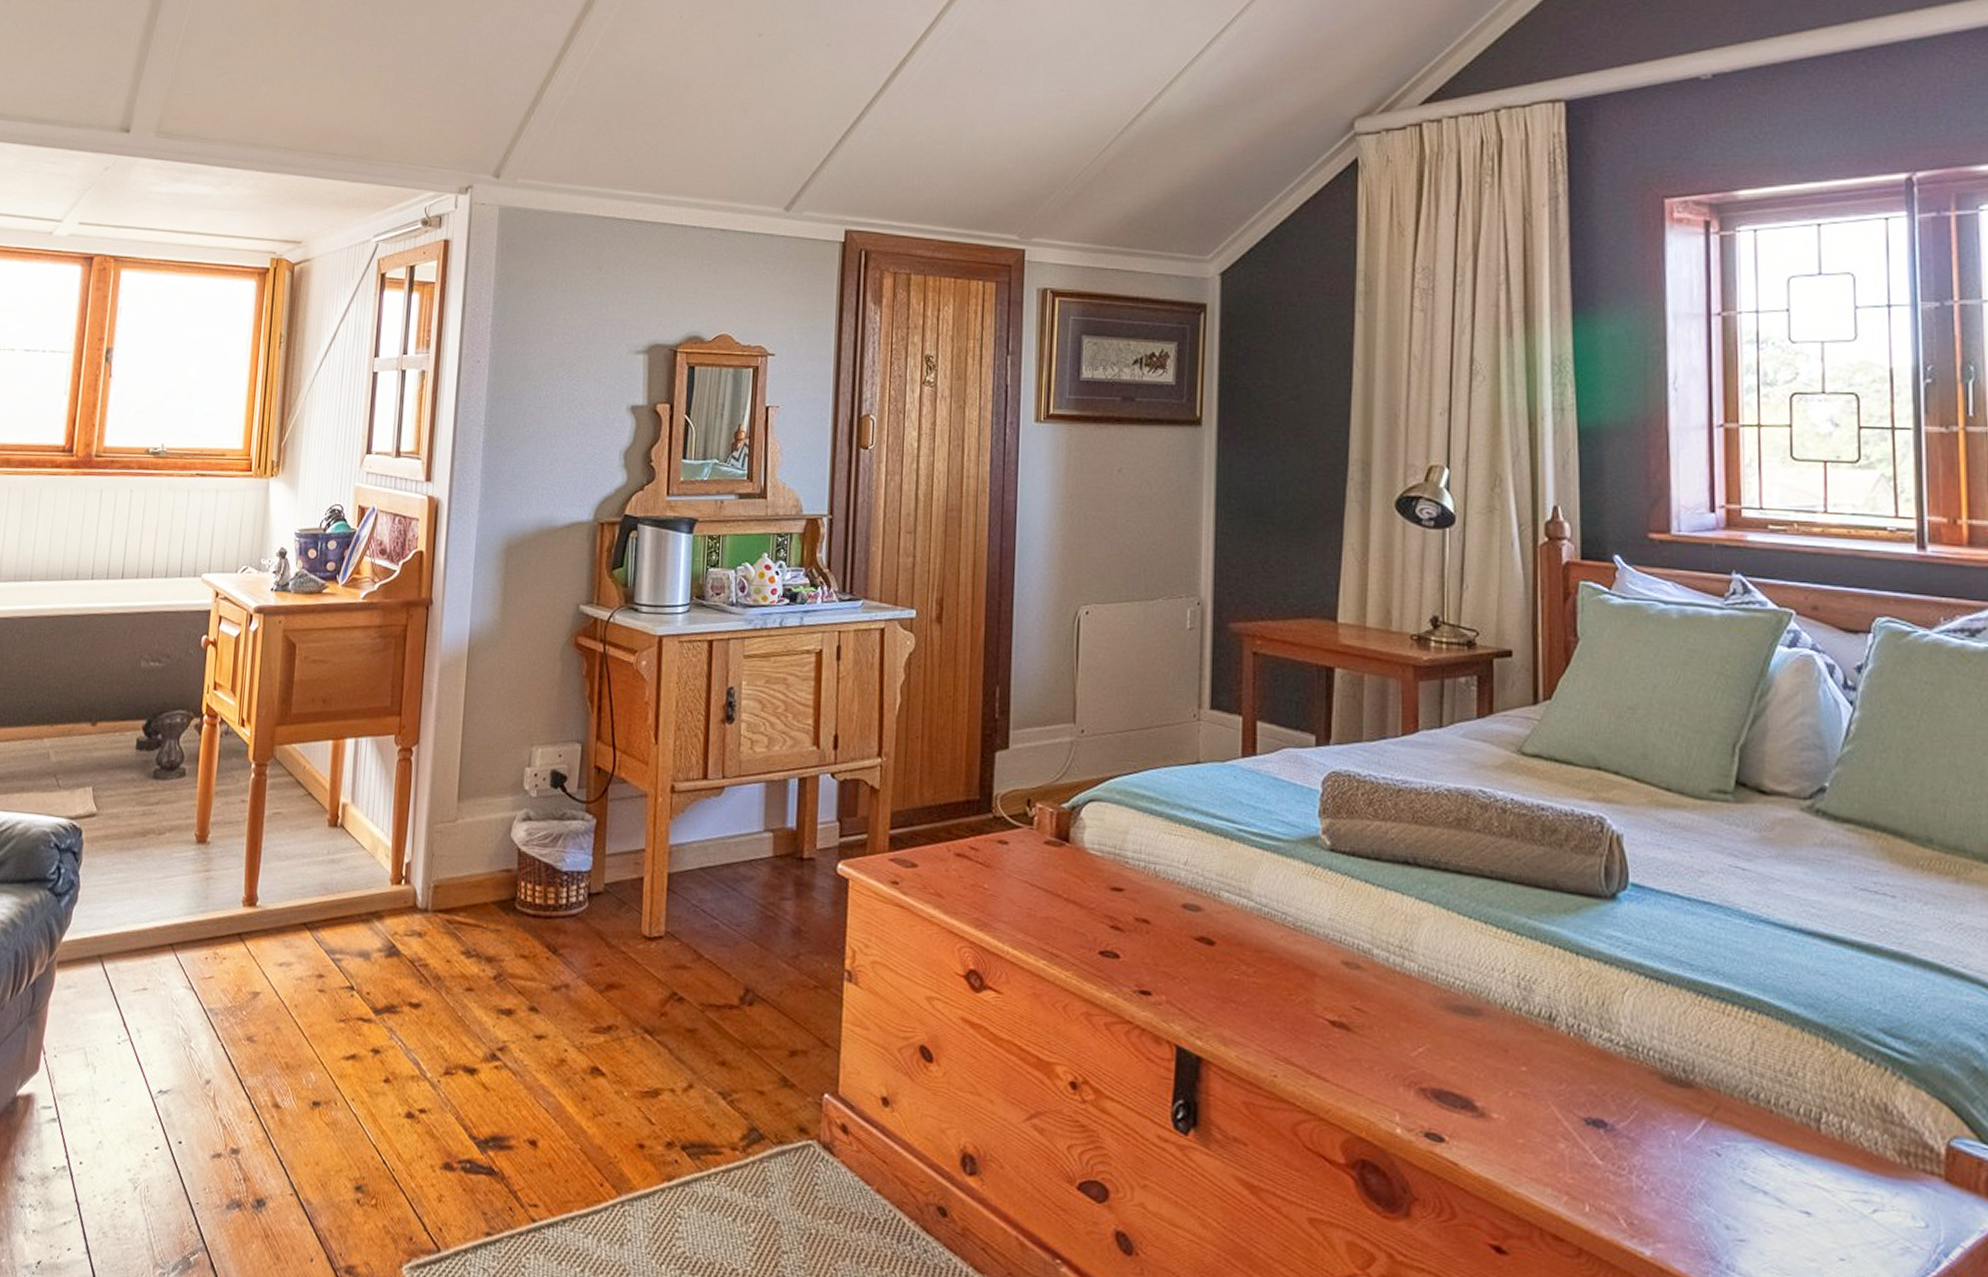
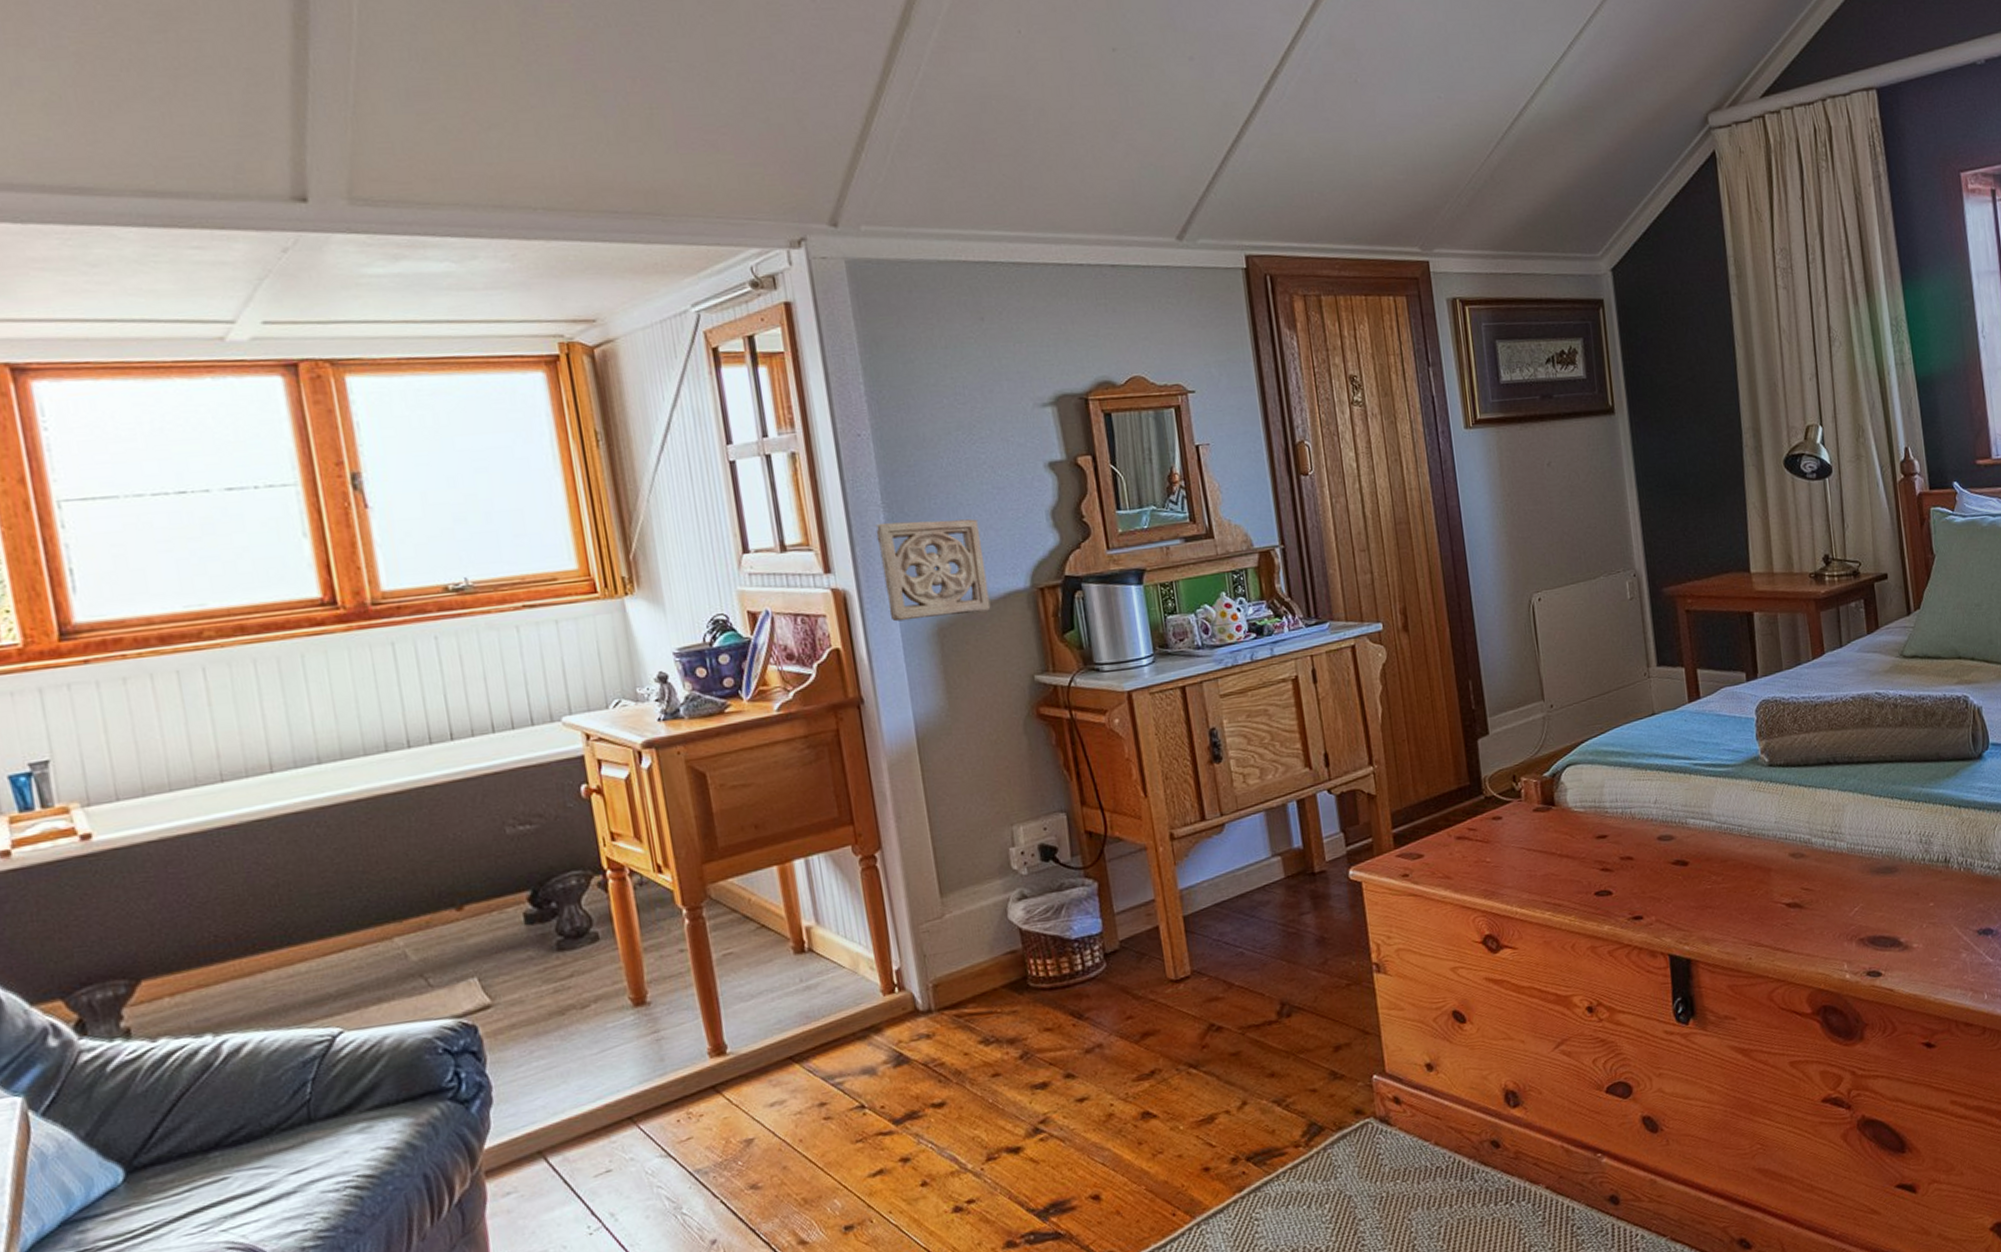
wall ornament: none [470,442,561,538] -> present [875,519,991,622]

